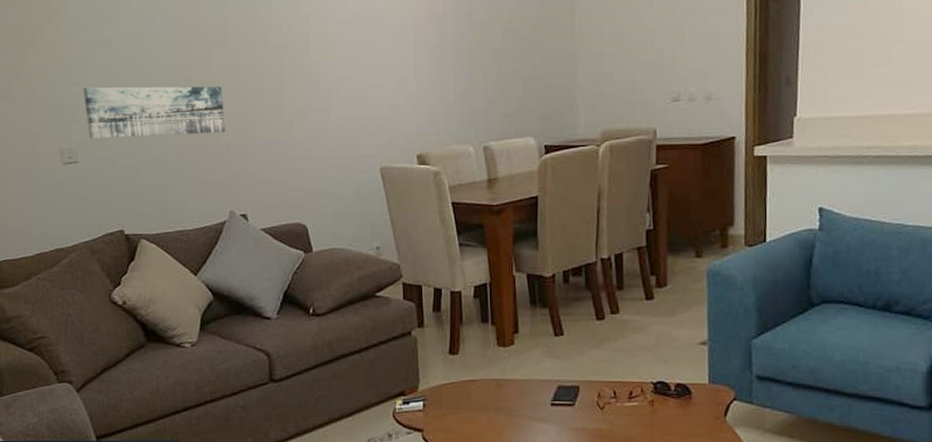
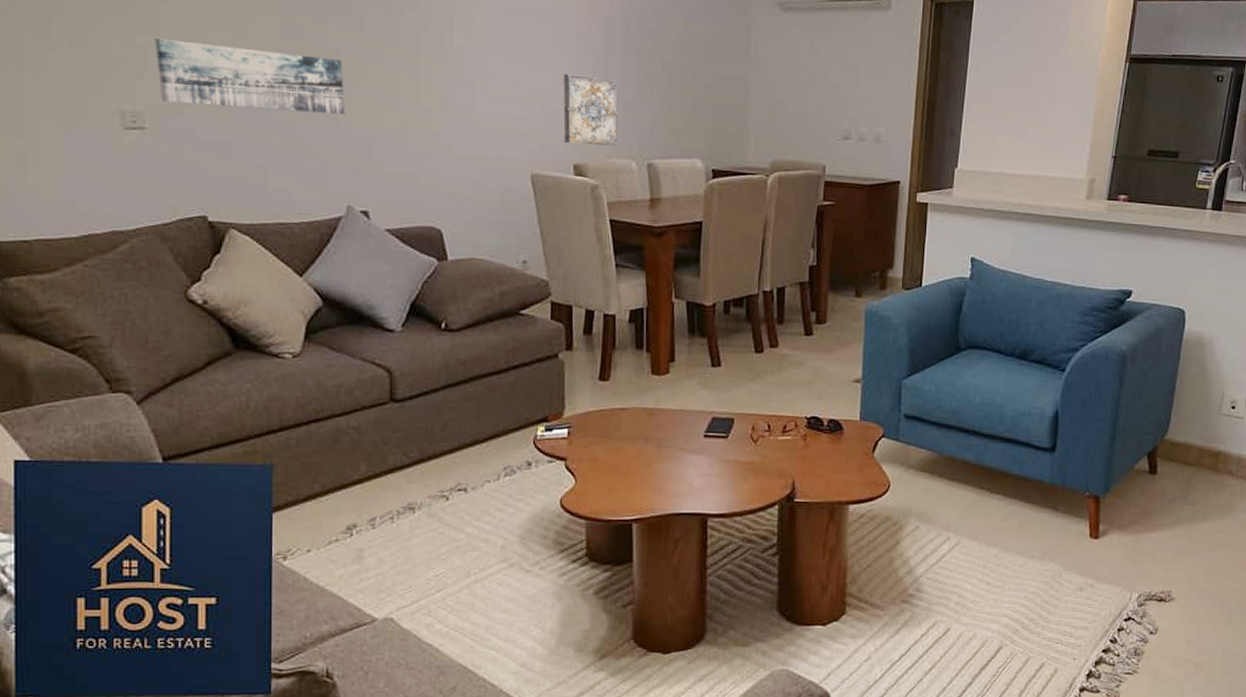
wall art: none [404,72,455,136] -> present [563,74,619,146]

